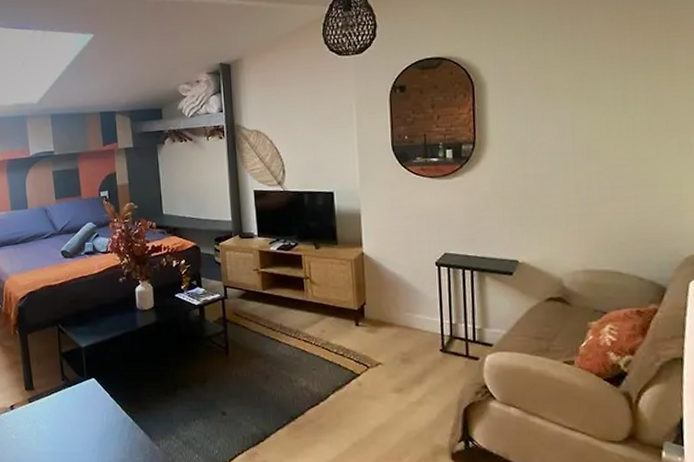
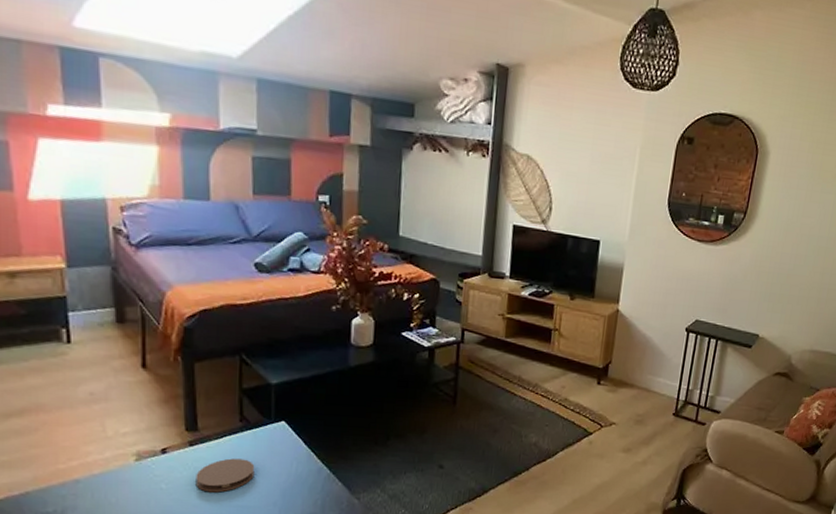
coaster: none [35,412,77,442] -> present [195,458,255,493]

